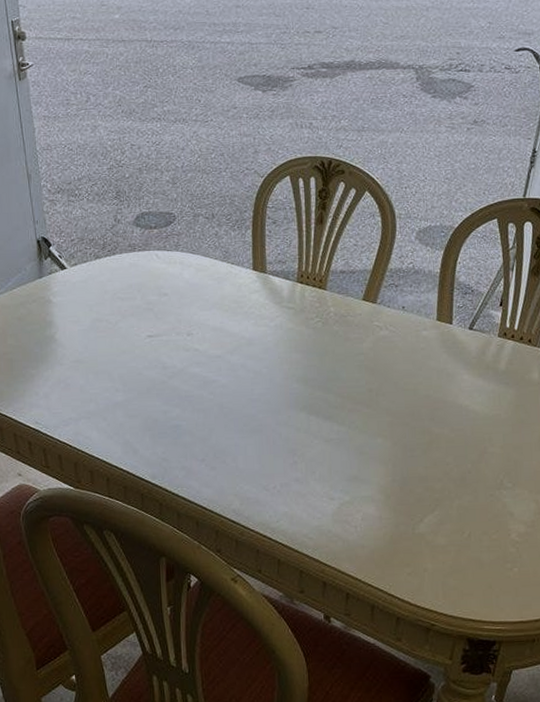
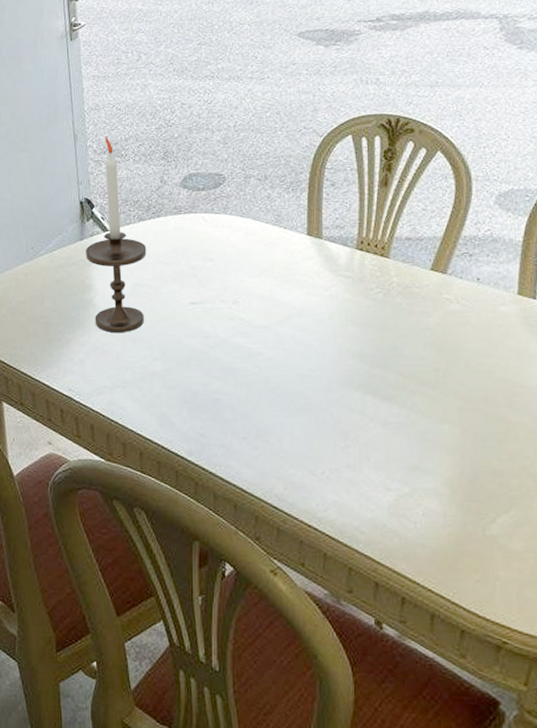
candlestick: none [45,175,105,366] -> present [86,135,147,332]

